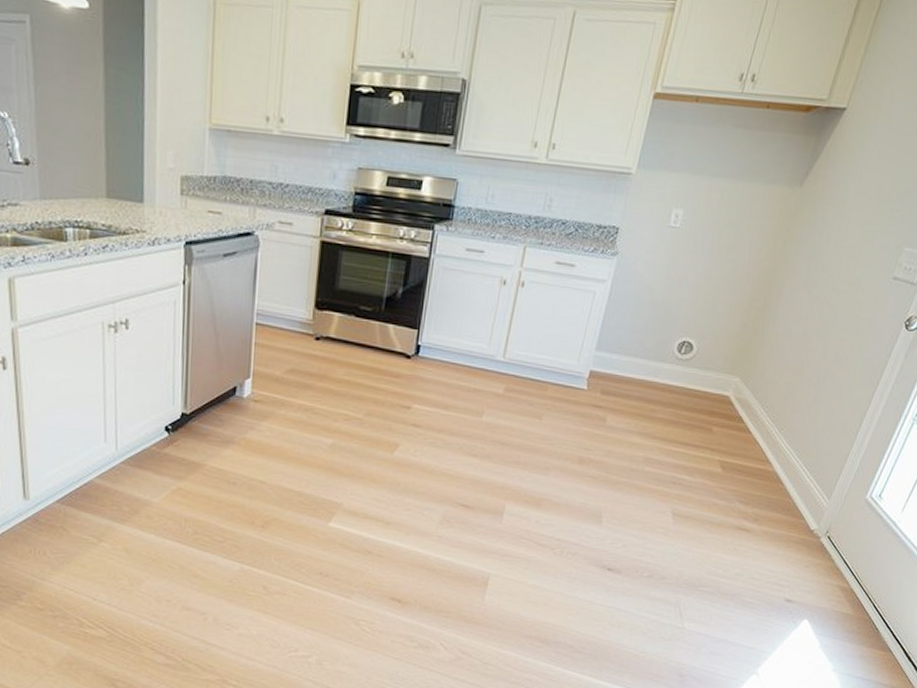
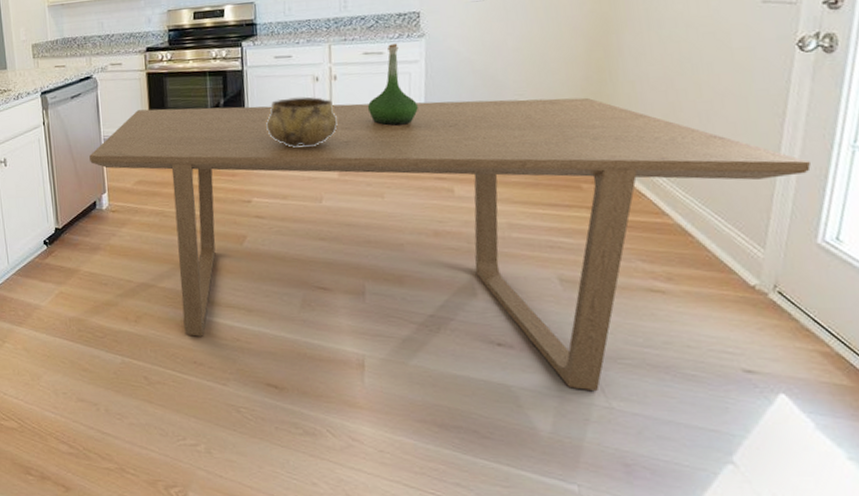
dining table: none [236,285,882,614] -> present [89,97,811,392]
decorative bowl: none [442,298,516,357] -> present [266,96,339,149]
vase: none [546,257,594,347] -> present [367,43,418,126]

